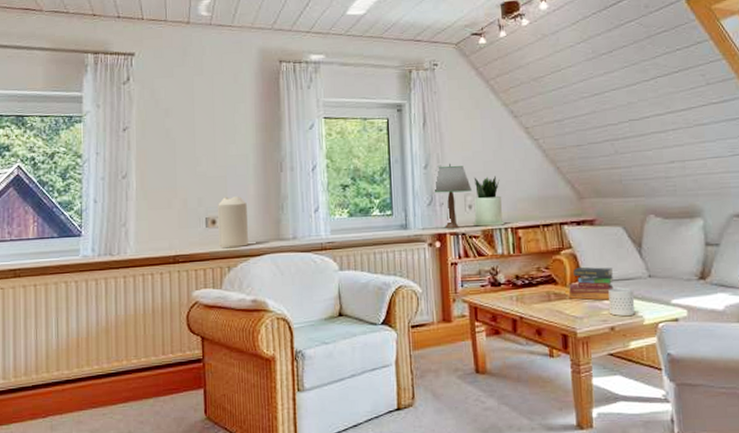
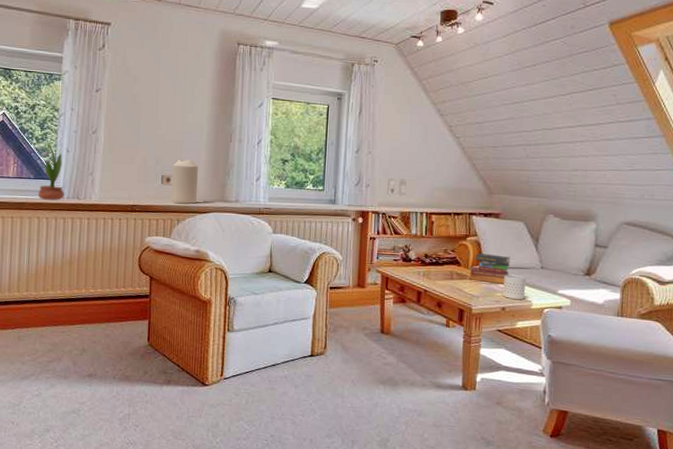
potted flower: none [60,194,95,261] -> present [37,143,65,200]
table lamp: present [434,163,472,229] -> none [362,150,395,209]
planter: present [472,176,505,227] -> none [392,165,421,210]

